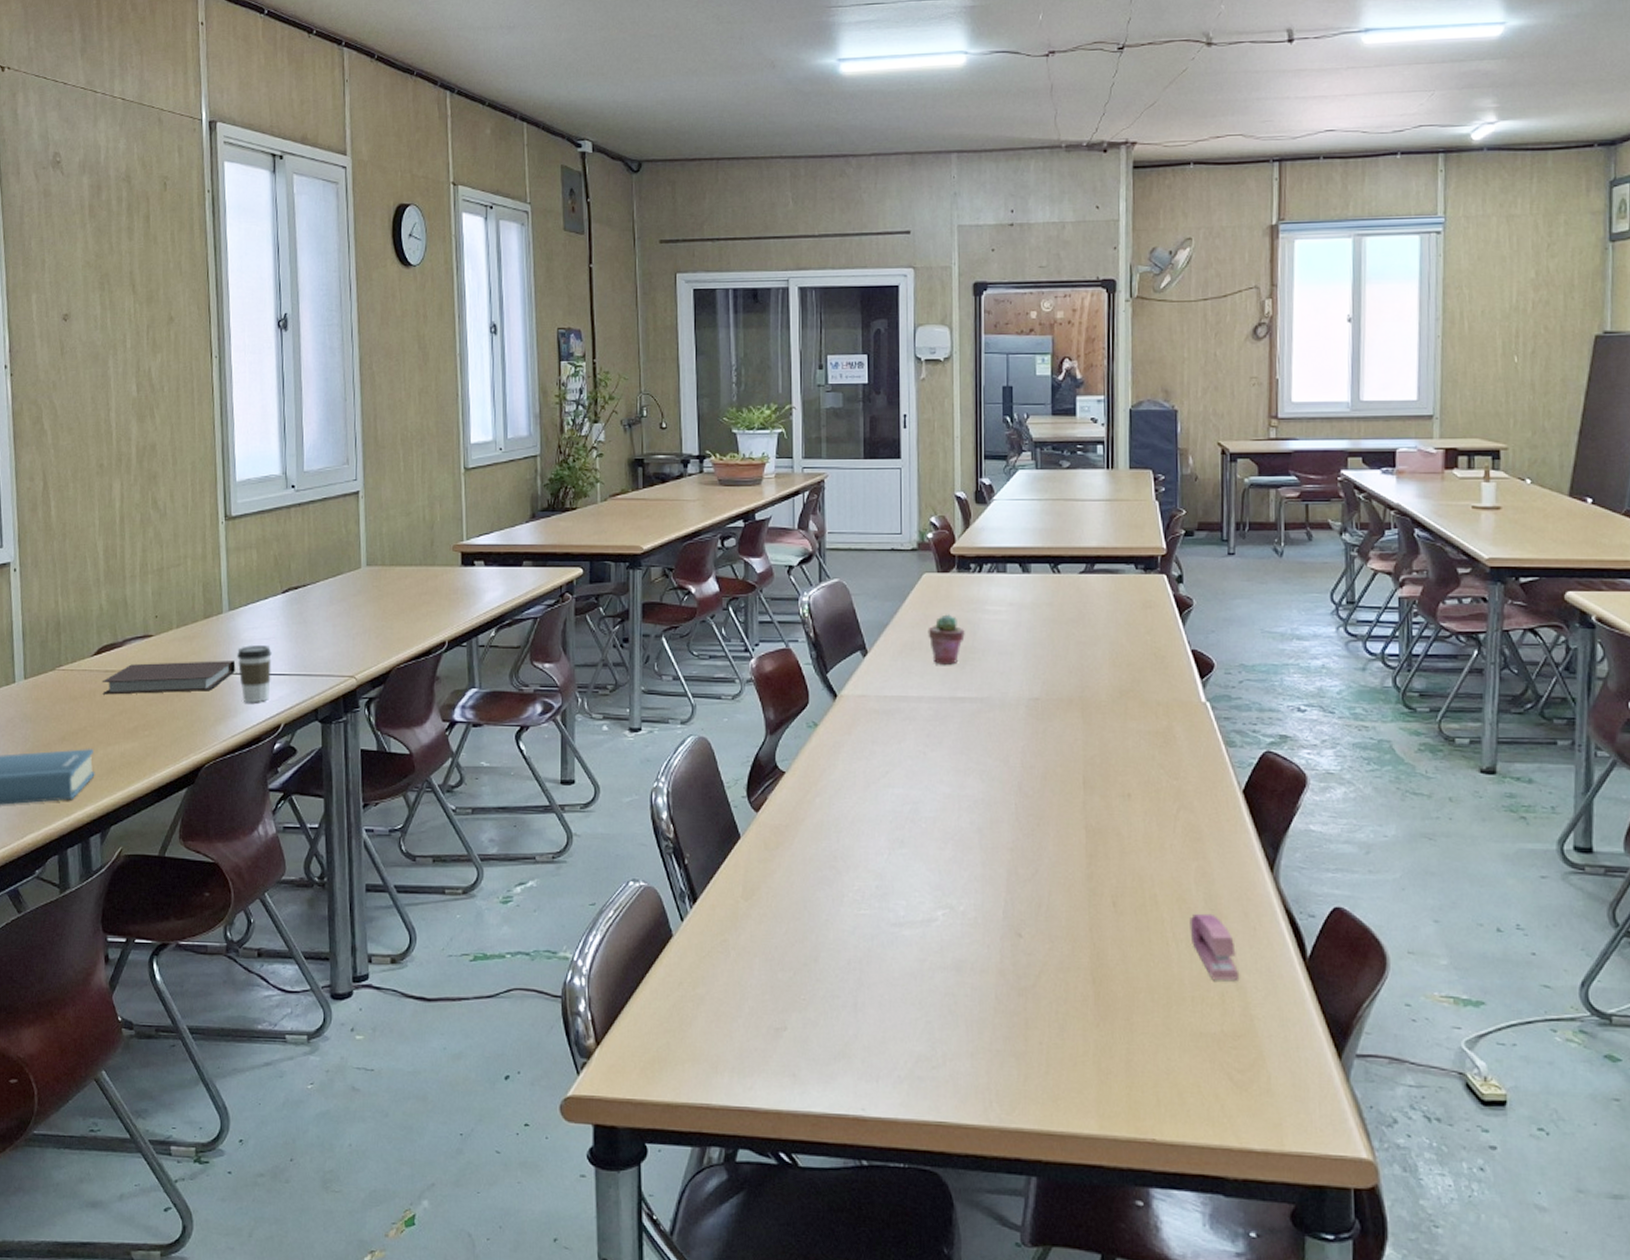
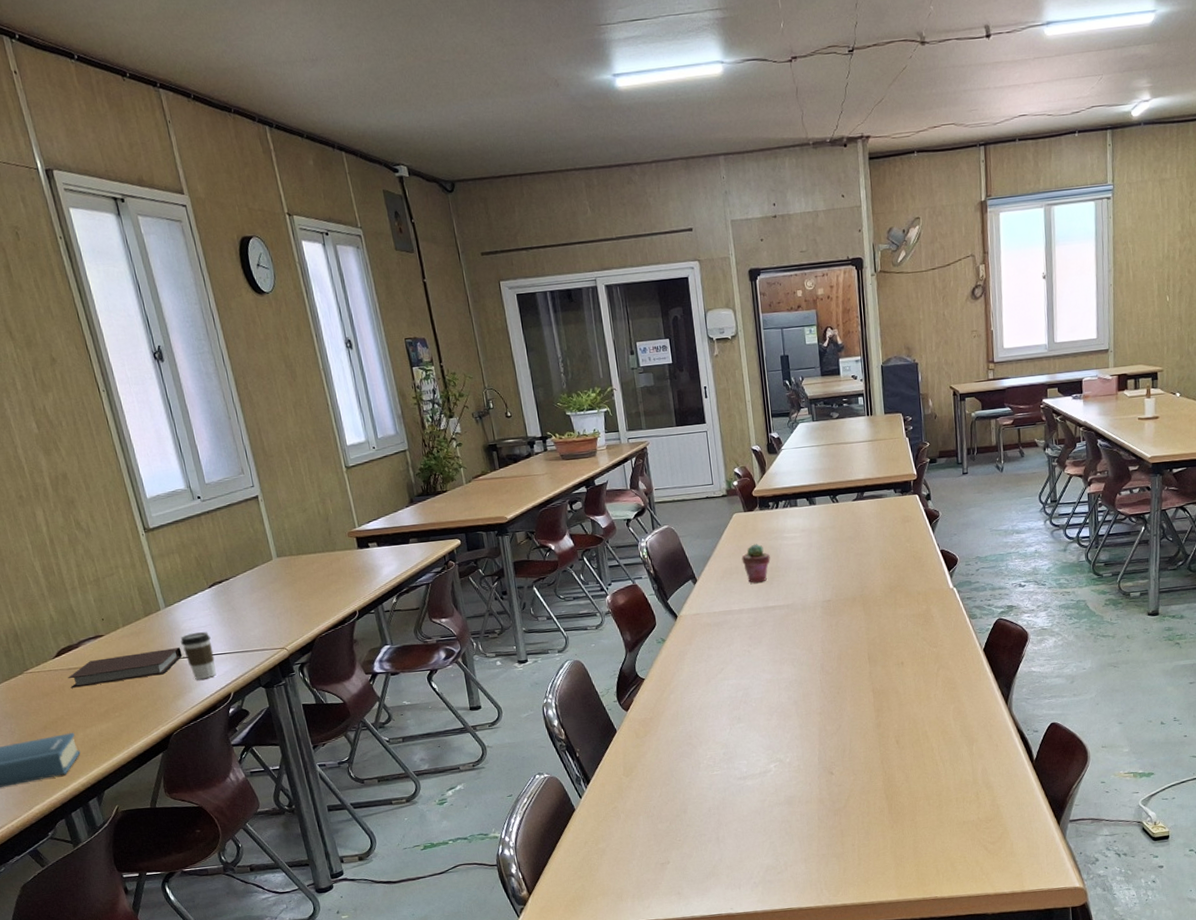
stapler: present [1189,913,1240,980] -> none [951,739,988,784]

